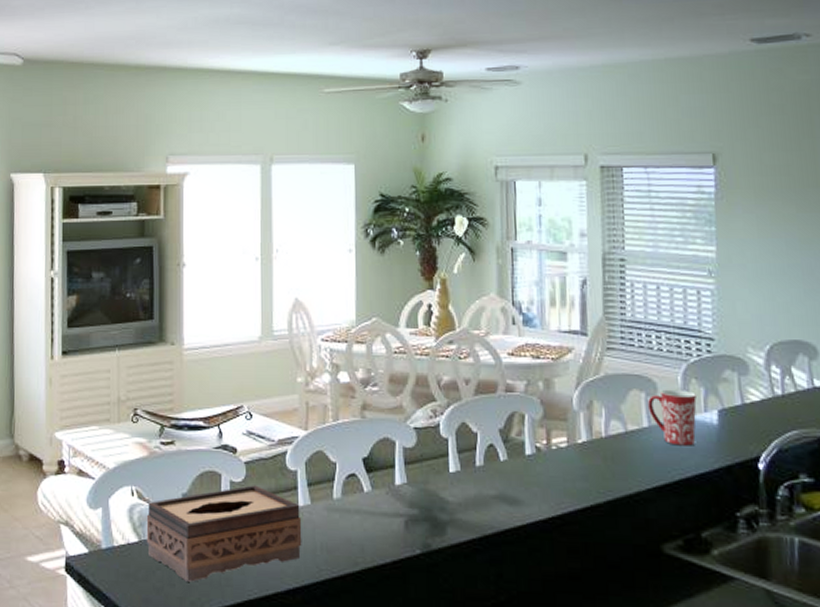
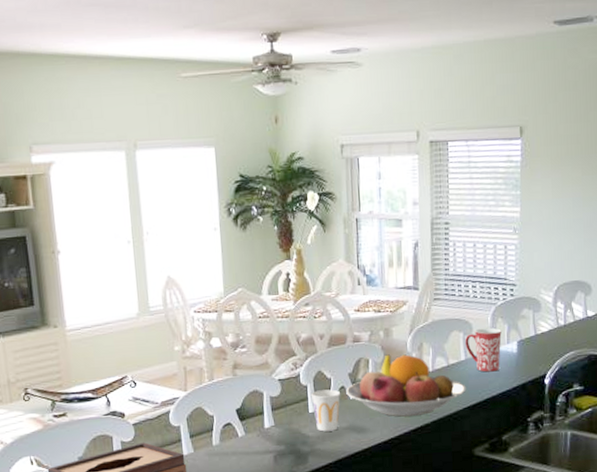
cup: none [452,446,489,499] -> present [310,389,341,432]
fruit bowl: none [496,410,651,492] -> present [346,354,466,417]

